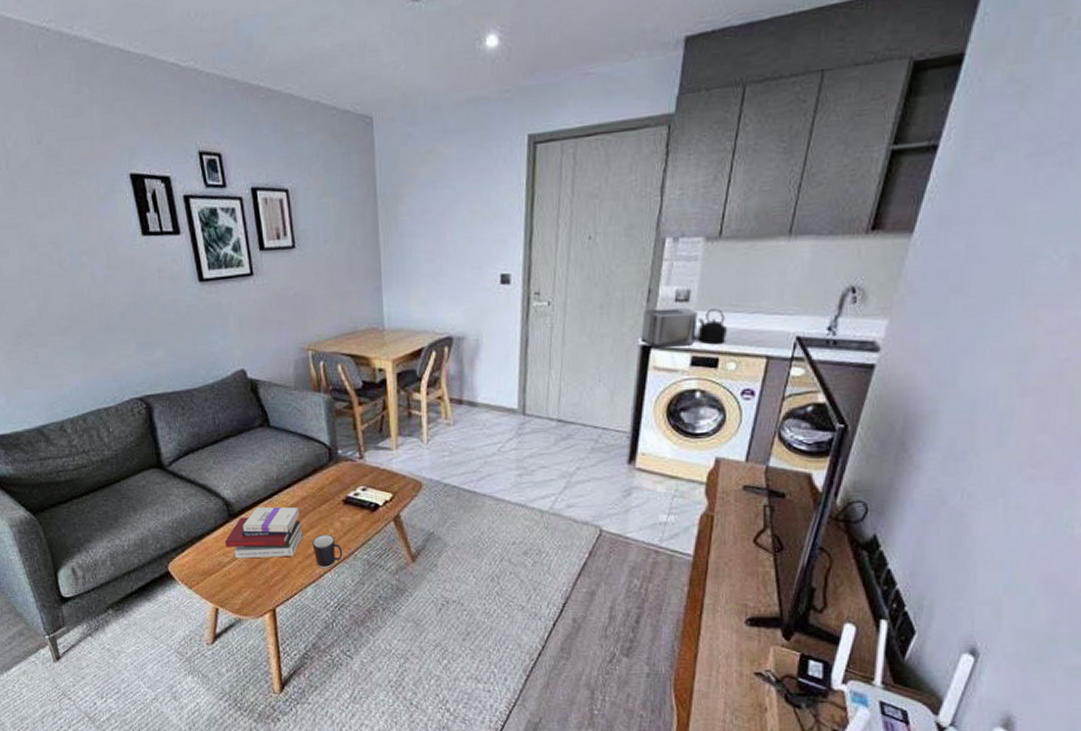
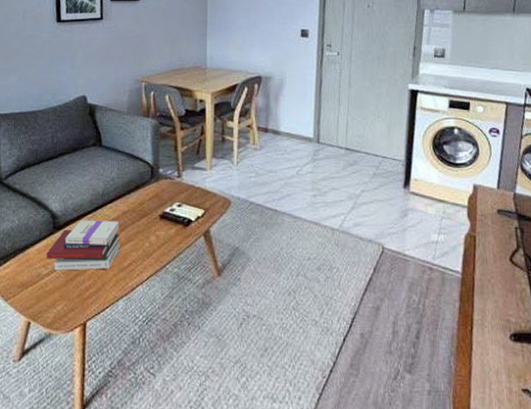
mug: present [312,534,343,568] -> none [128,247,156,281]
toaster: present [641,308,698,347] -> none [409,62,452,92]
kettle: present [698,308,728,345] -> none [452,63,475,92]

